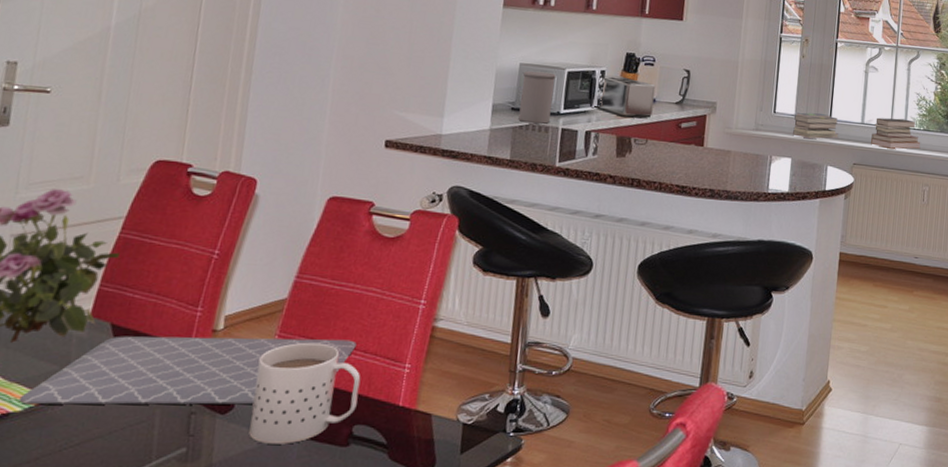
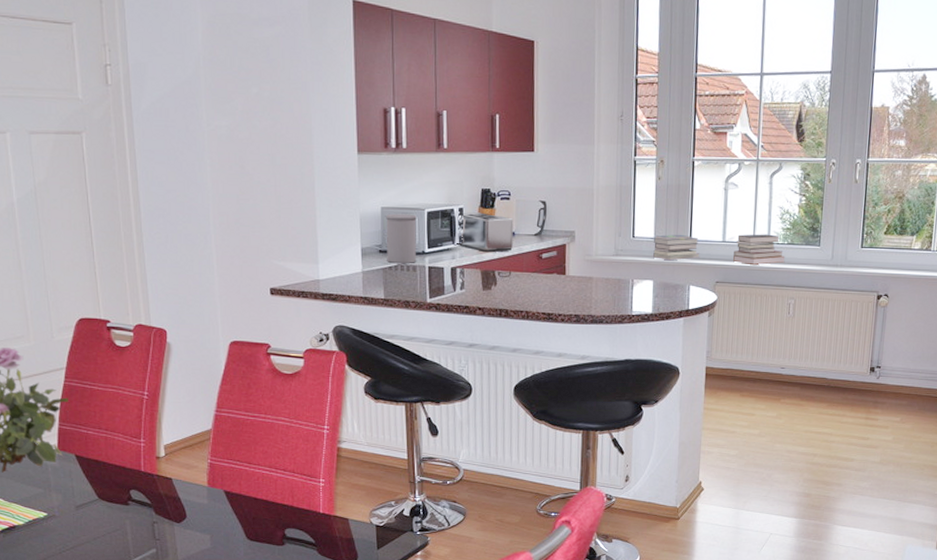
placemat: present [18,336,357,405] -> none [19,461,276,519]
mug: present [249,342,361,444] -> none [199,464,285,545]

